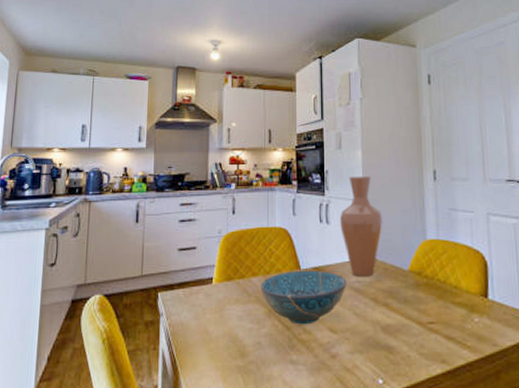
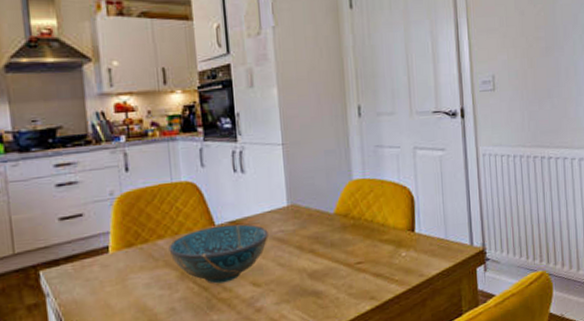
vase: present [340,175,383,276] -> none [257,116,306,226]

